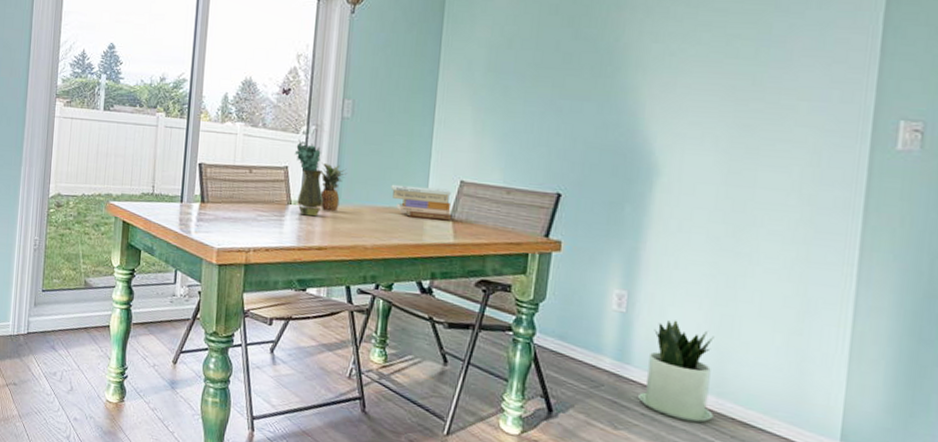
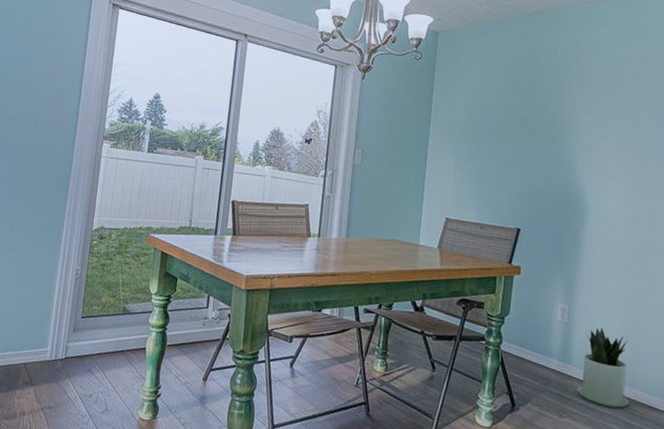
vase: present [294,140,324,217] -> none [314,182,338,248]
fruit: present [321,162,348,212] -> none [335,201,358,244]
books: present [390,184,452,221] -> none [391,220,439,251]

